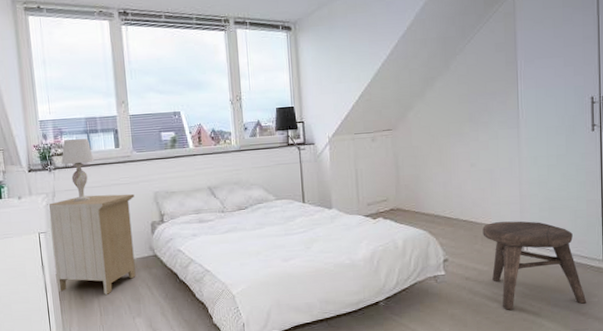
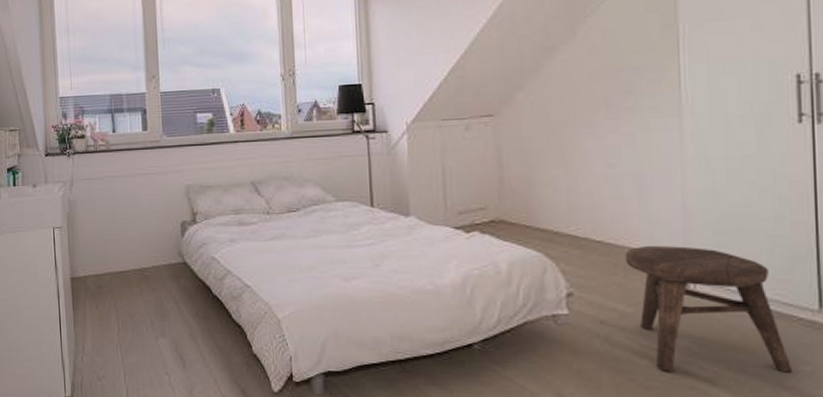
nightstand: present [47,194,136,295] -> none [64,186,163,306]
table lamp: present [61,138,95,202] -> none [82,119,119,193]

